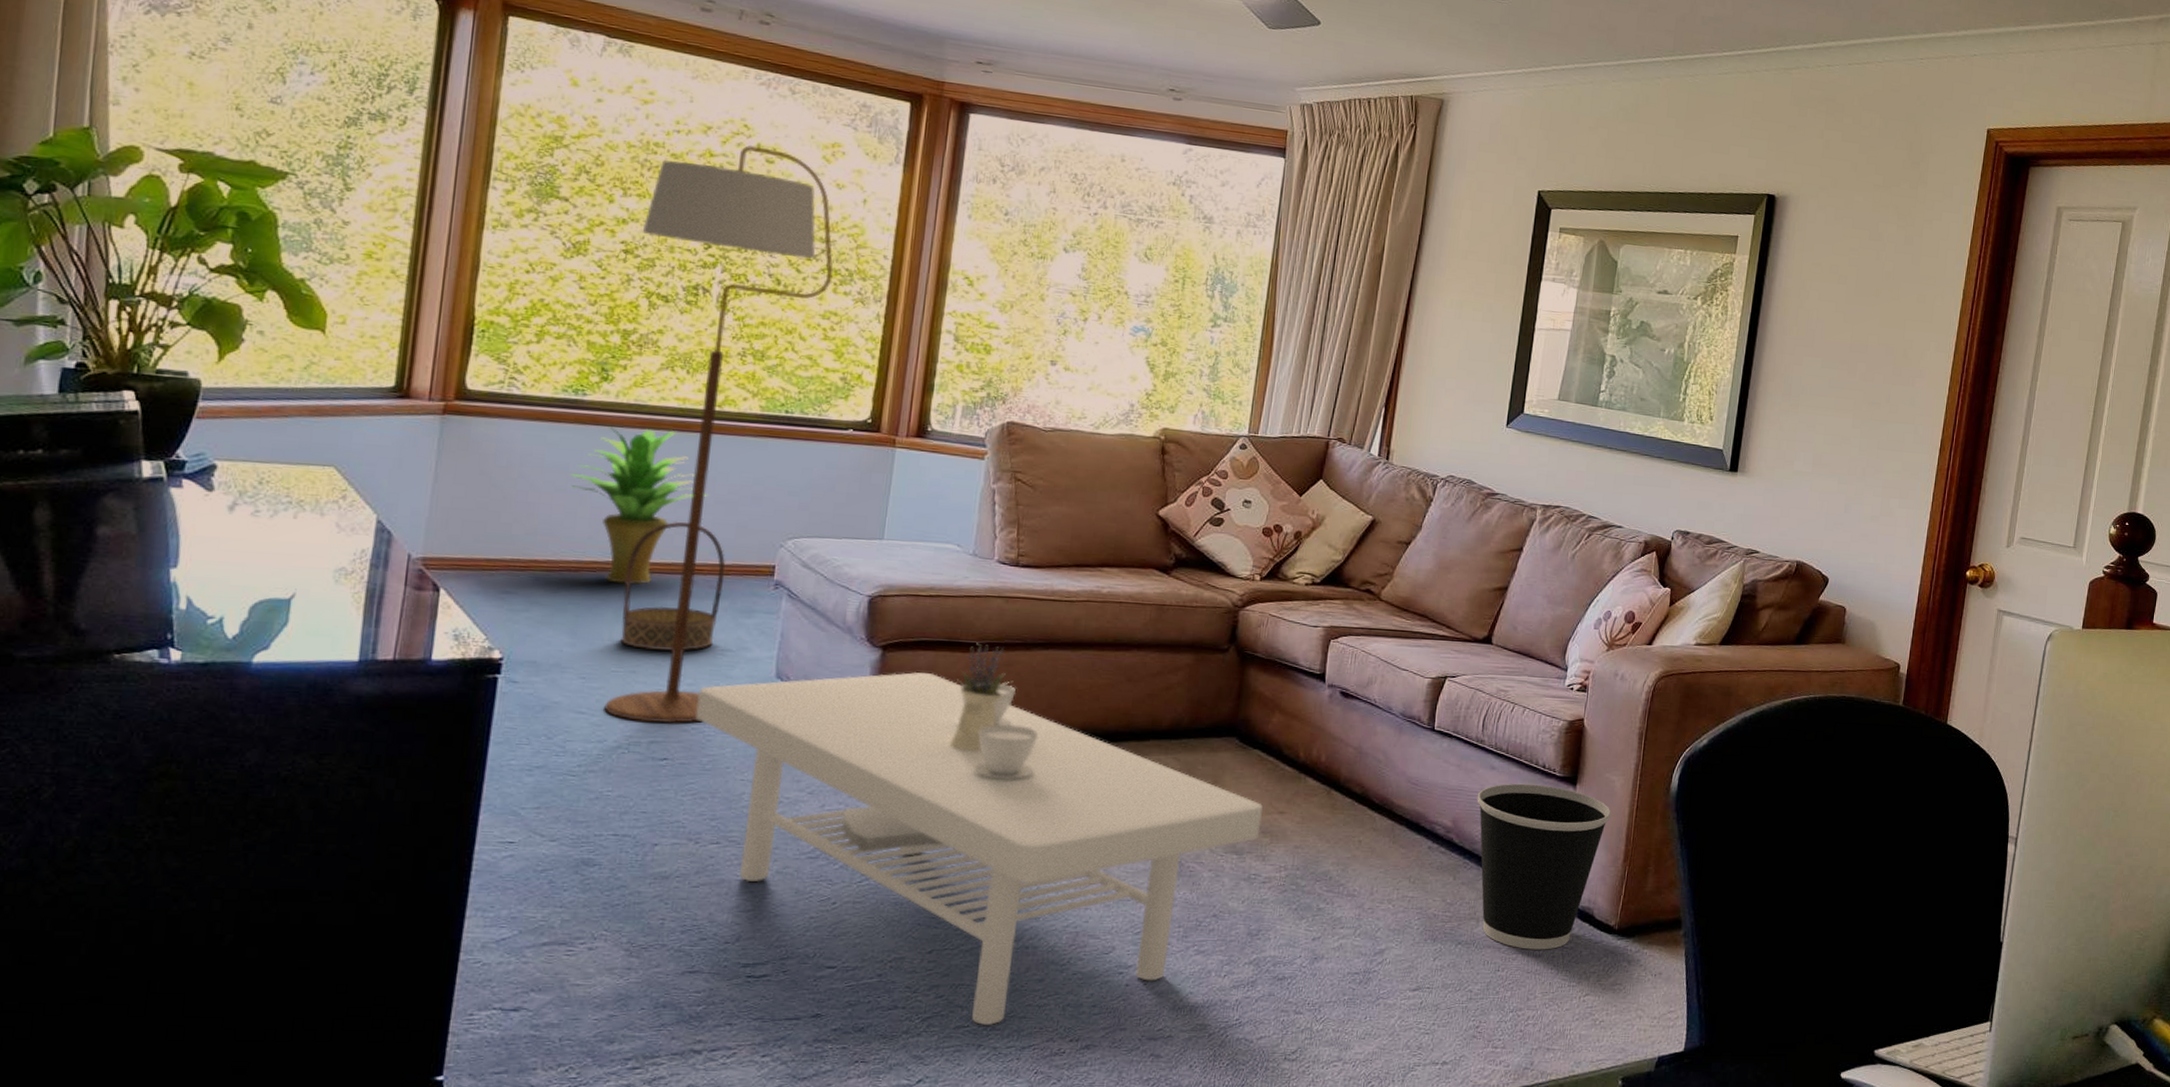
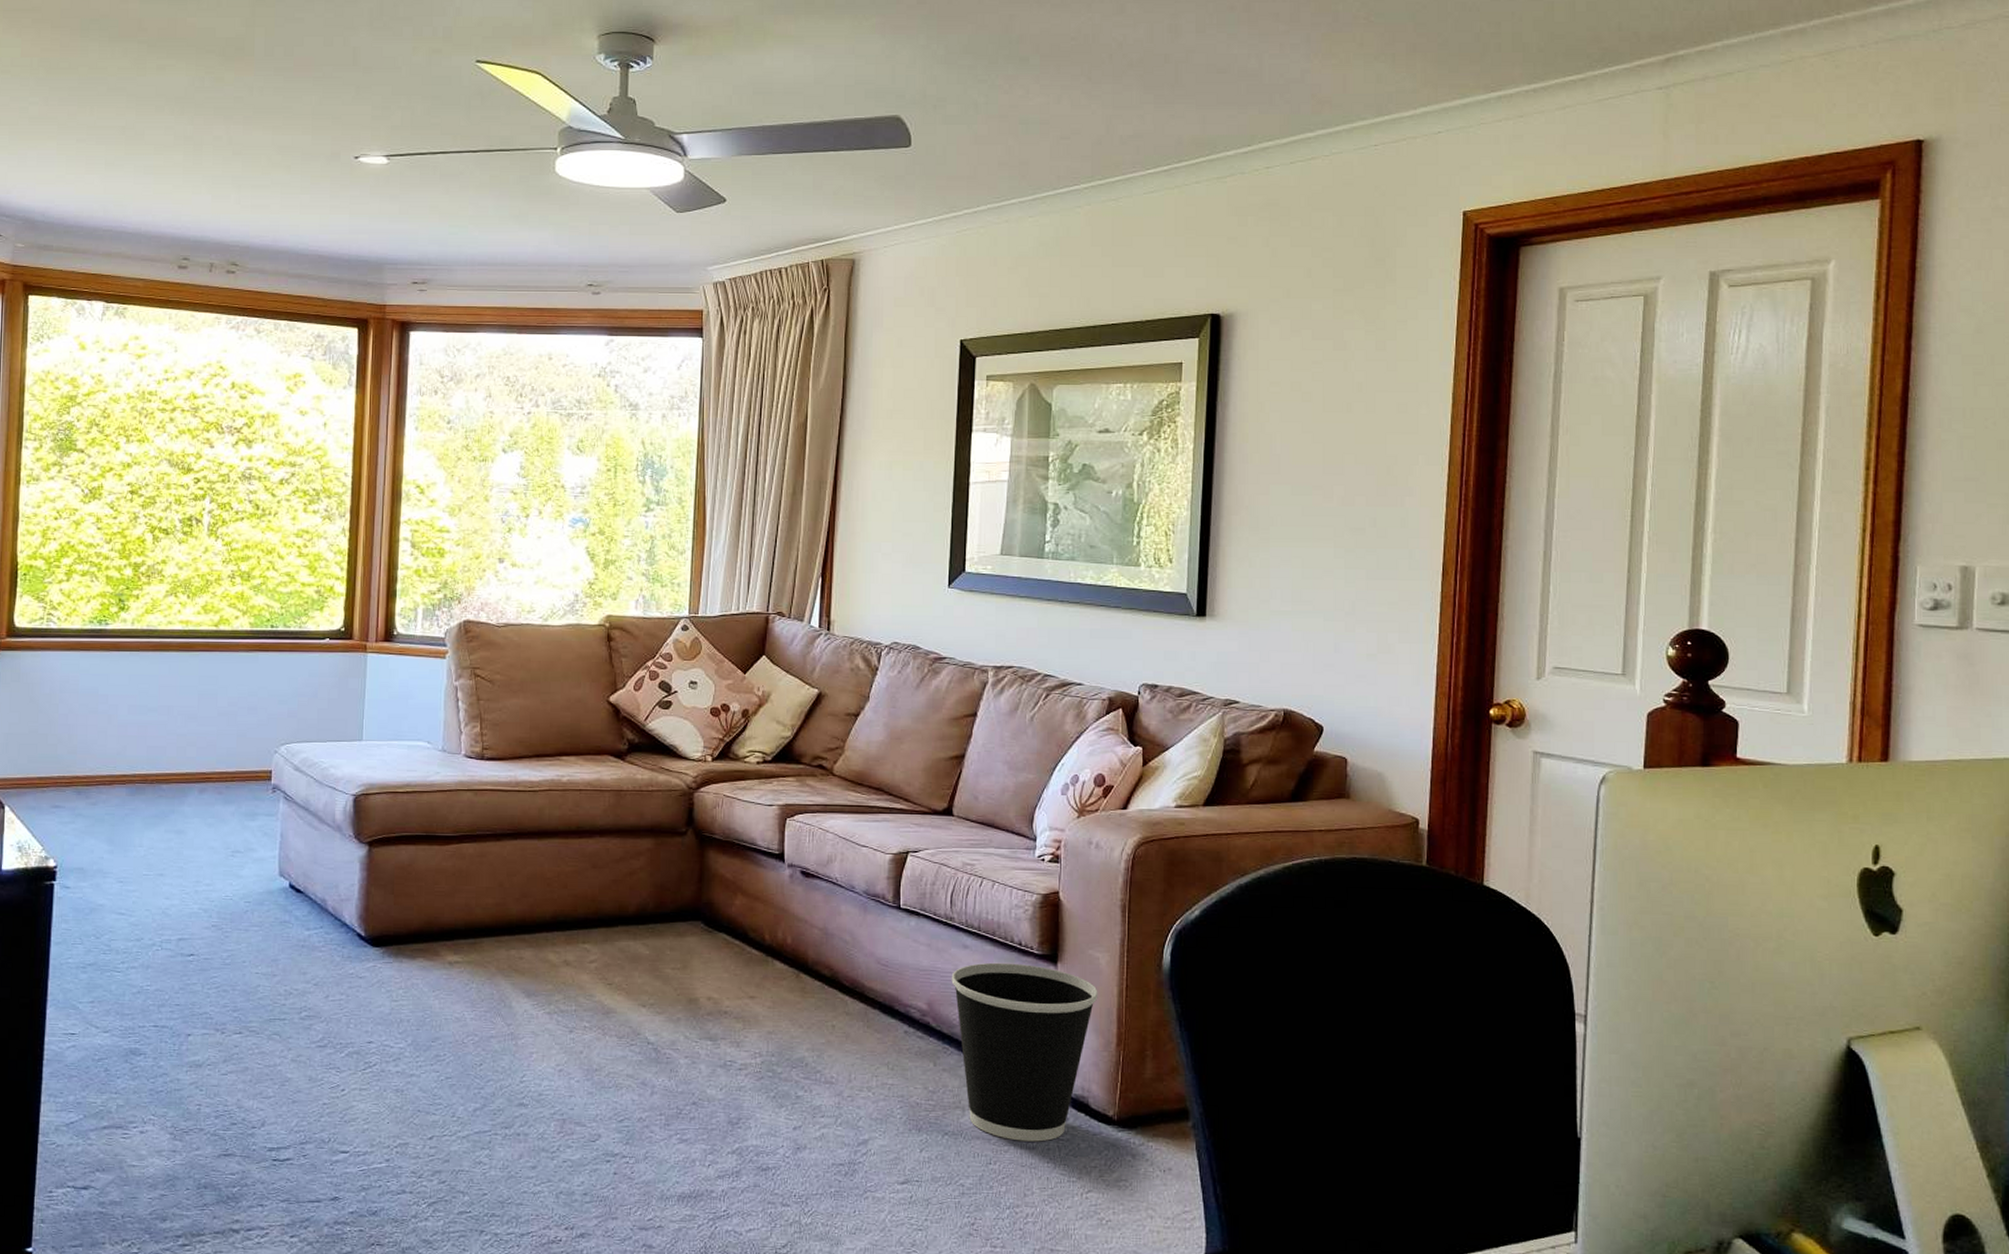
potted plant: present [570,425,709,585] -> none [100,650,212,794]
floor lamp: present [604,144,833,724] -> none [139,384,303,922]
basket: present [620,521,726,651] -> none [149,734,231,854]
coffee table: present [695,643,1263,1025] -> none [214,835,734,1211]

